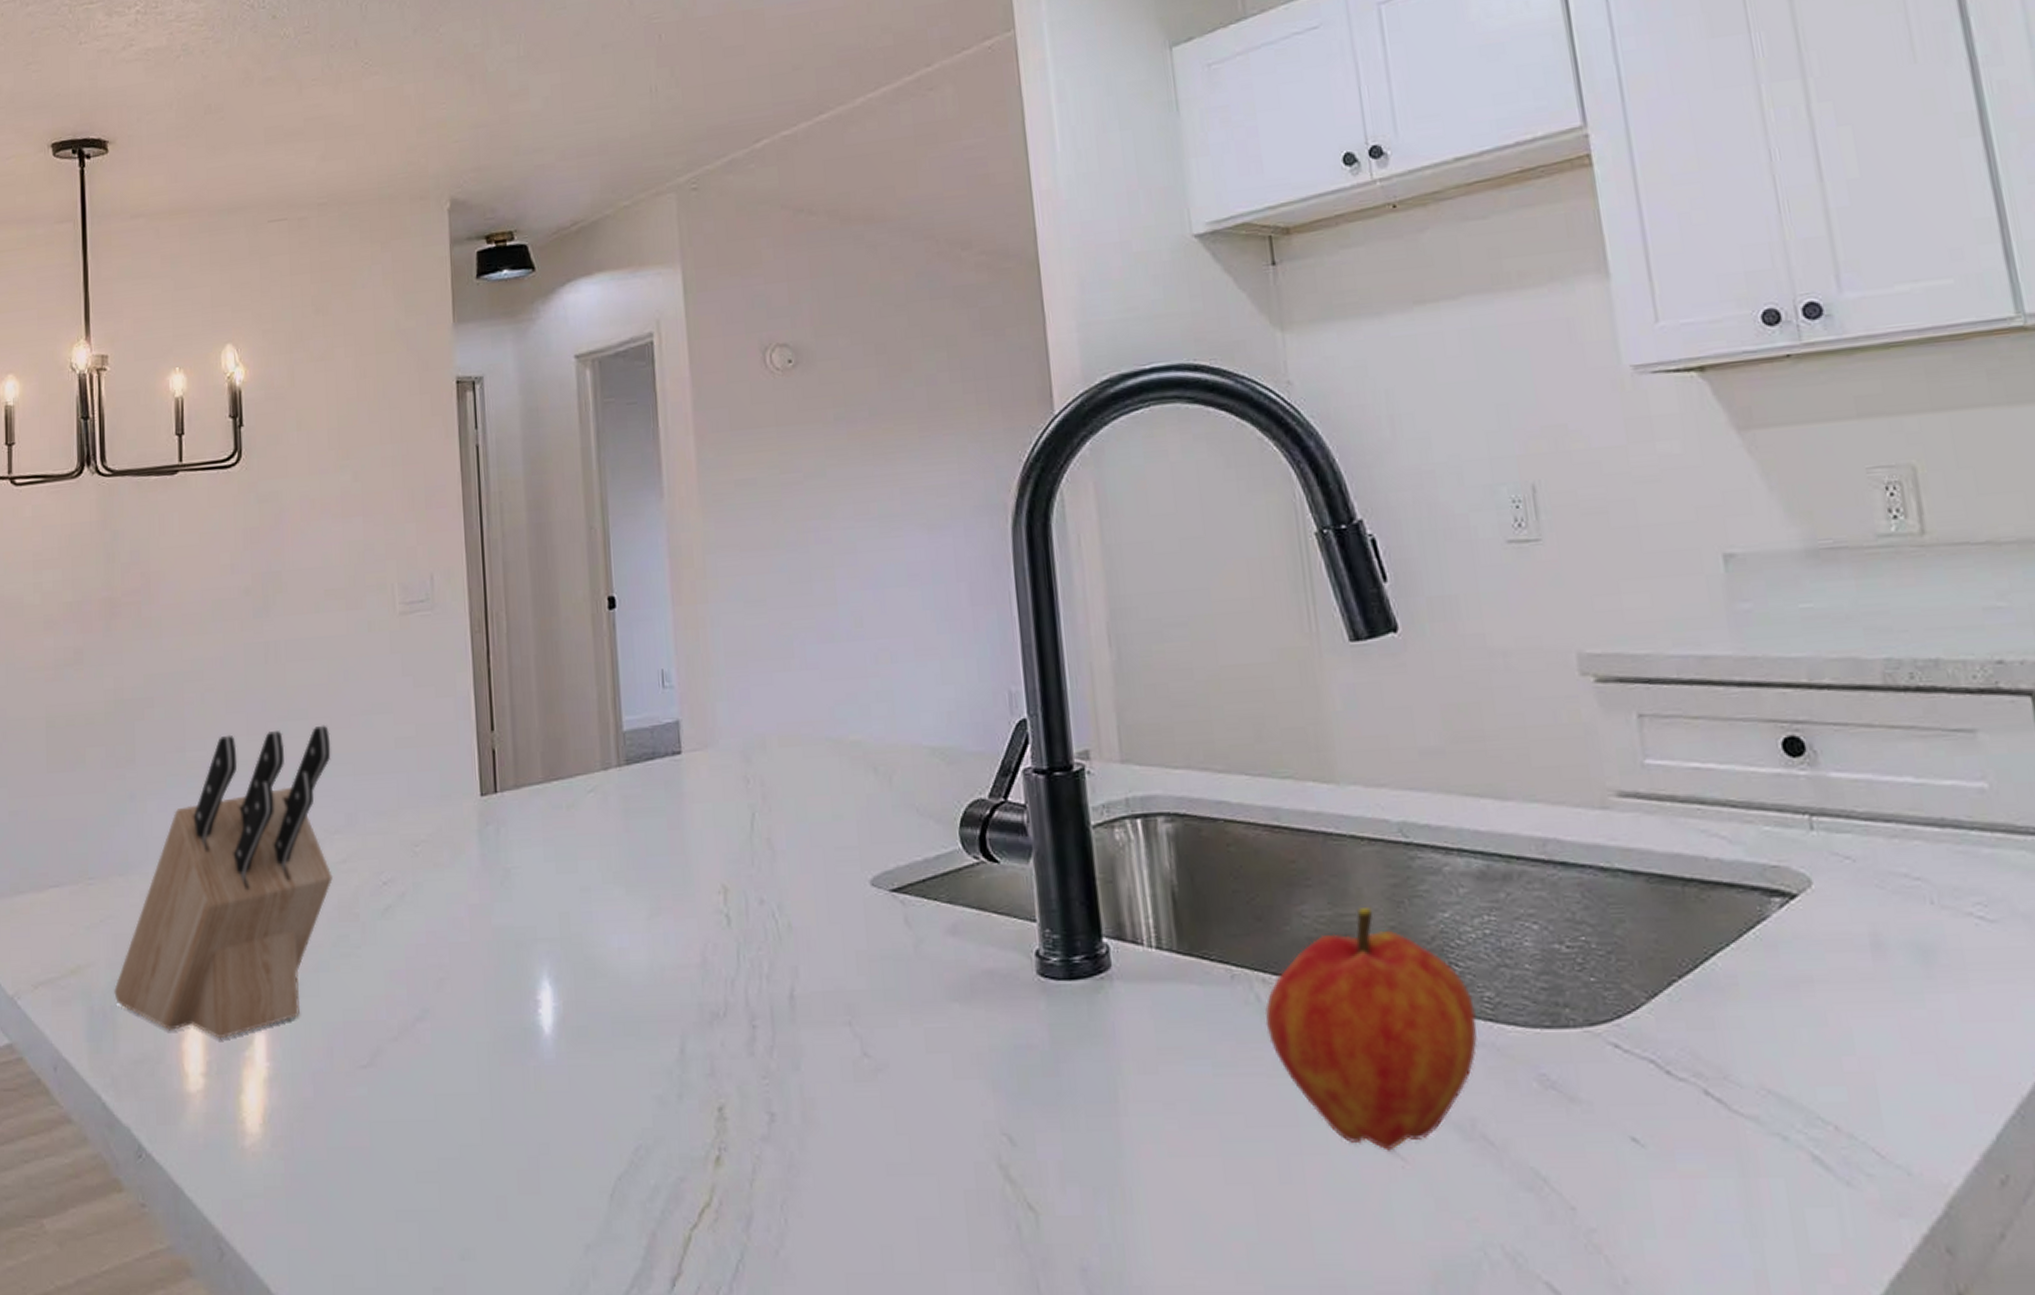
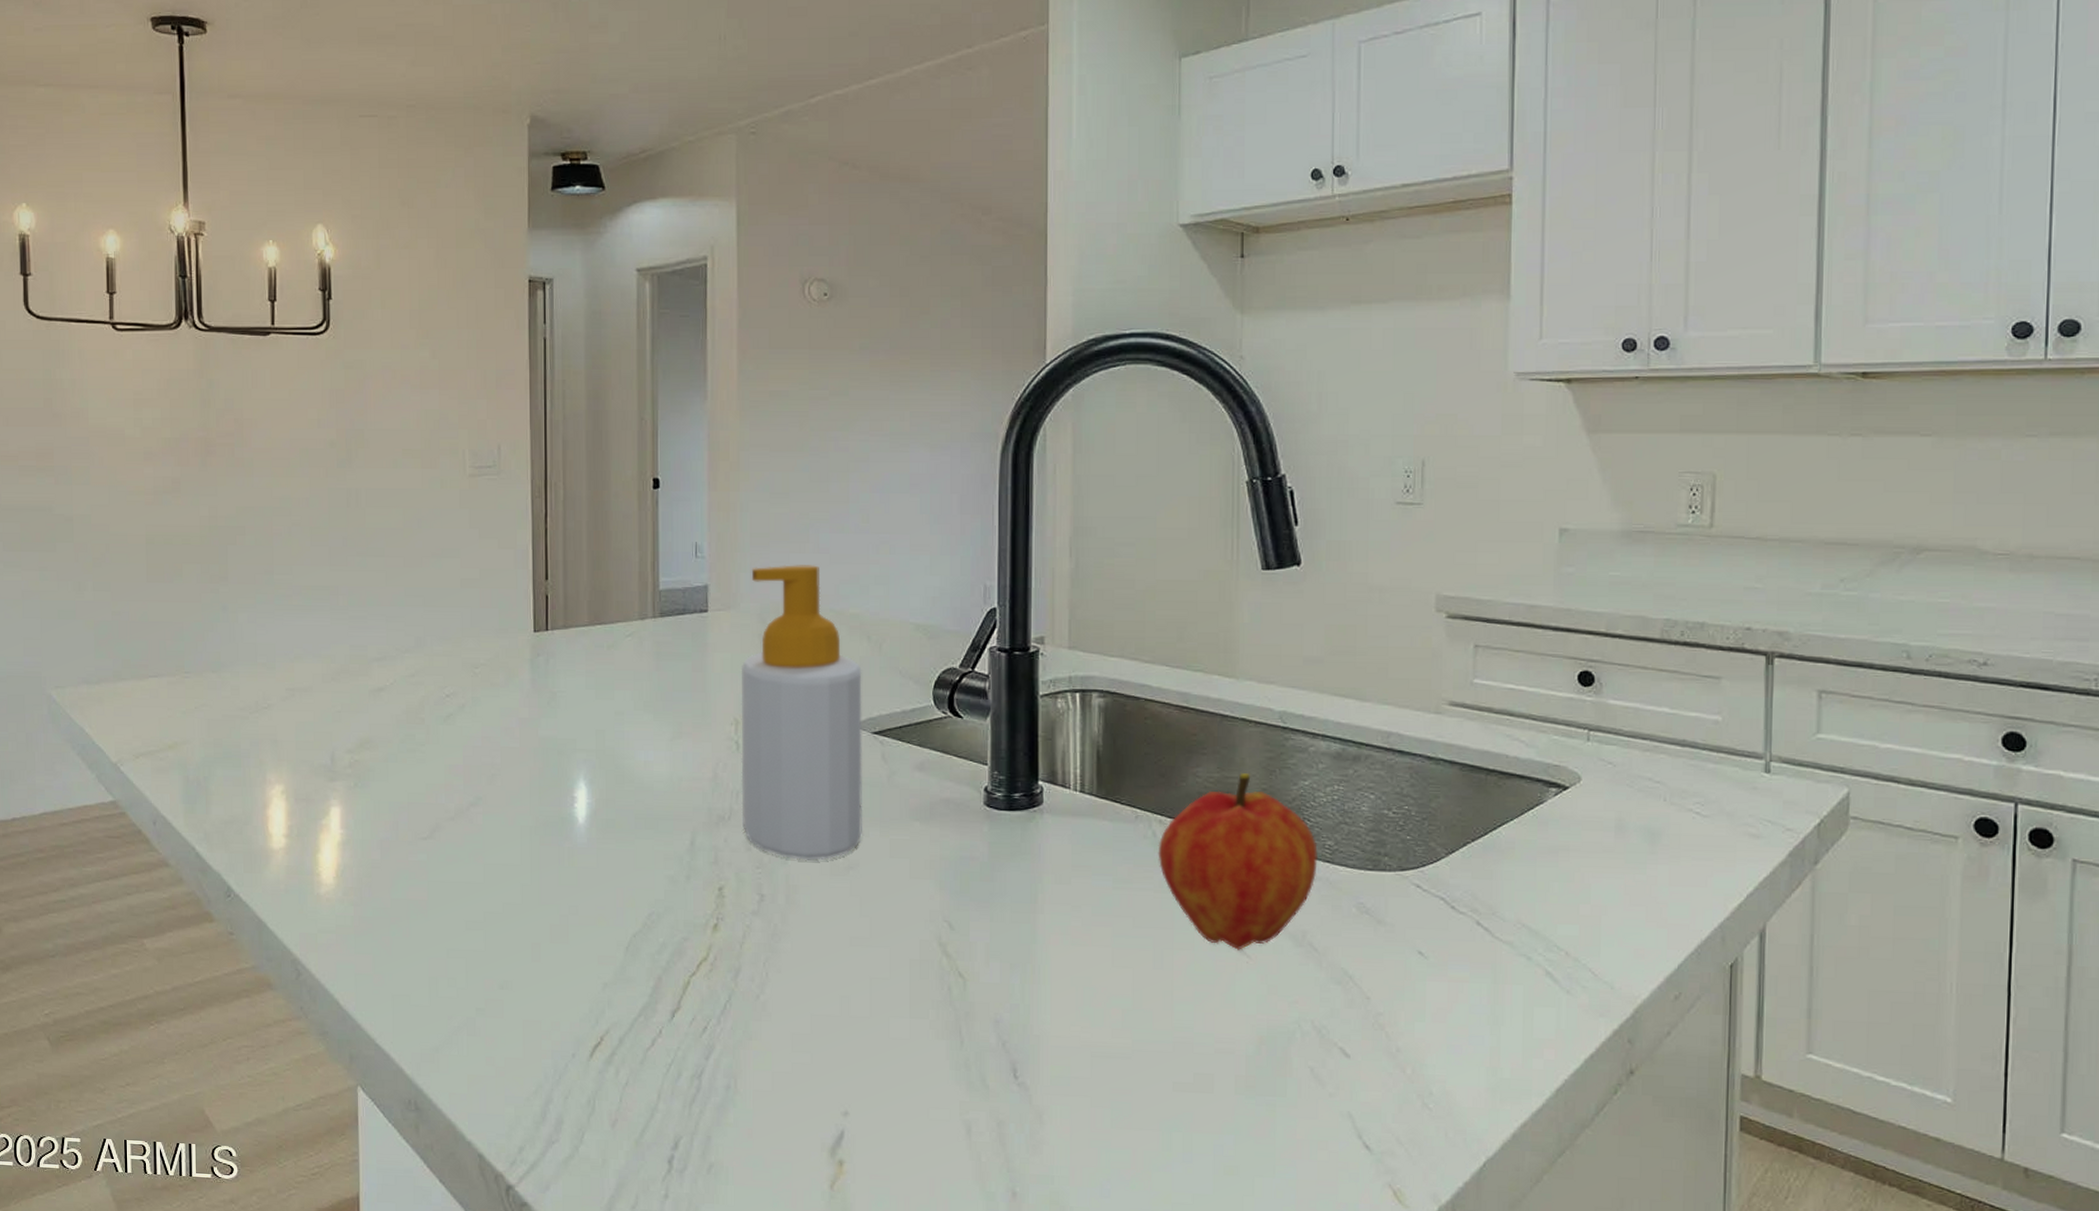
knife block: present [114,725,334,1039] -> none [207,562,404,809]
soap bottle: none [726,685,889,1064] -> present [741,565,862,861]

